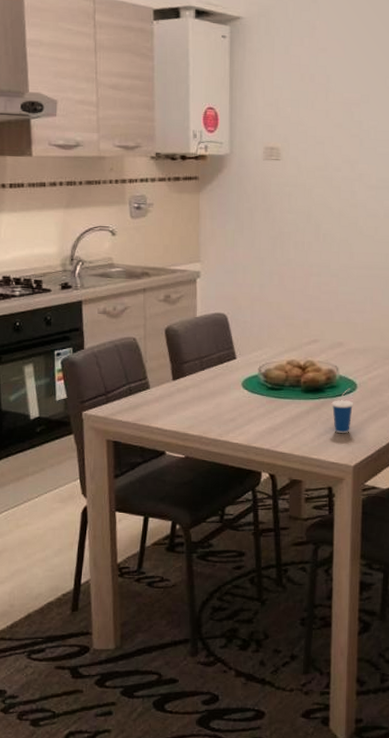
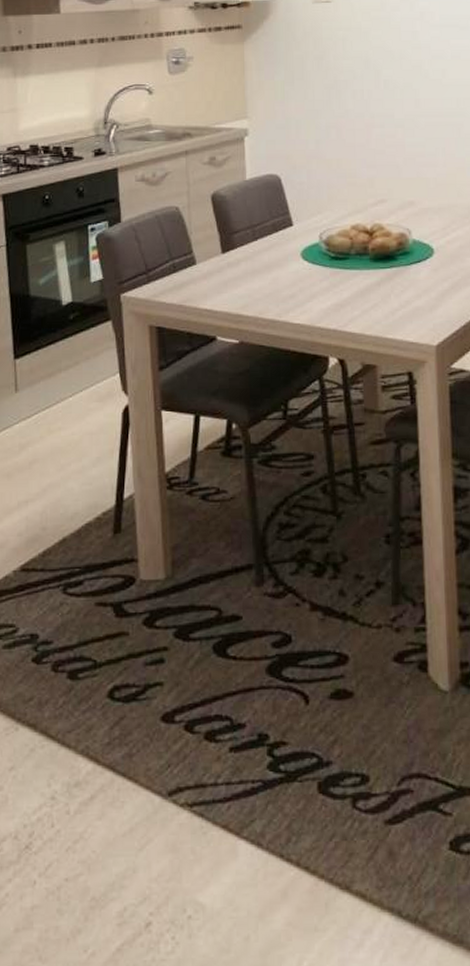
cup: present [331,388,354,433] -> none [405,254,432,307]

